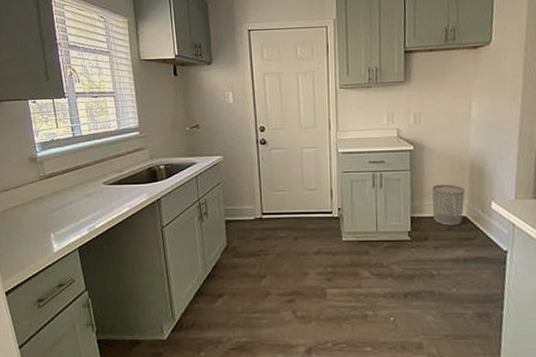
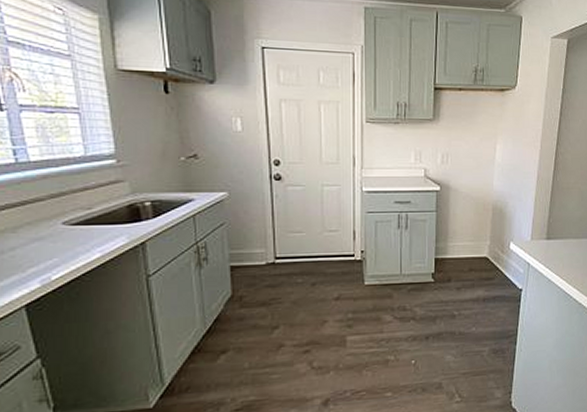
waste bin: present [432,184,465,226] -> none [456,225,487,266]

